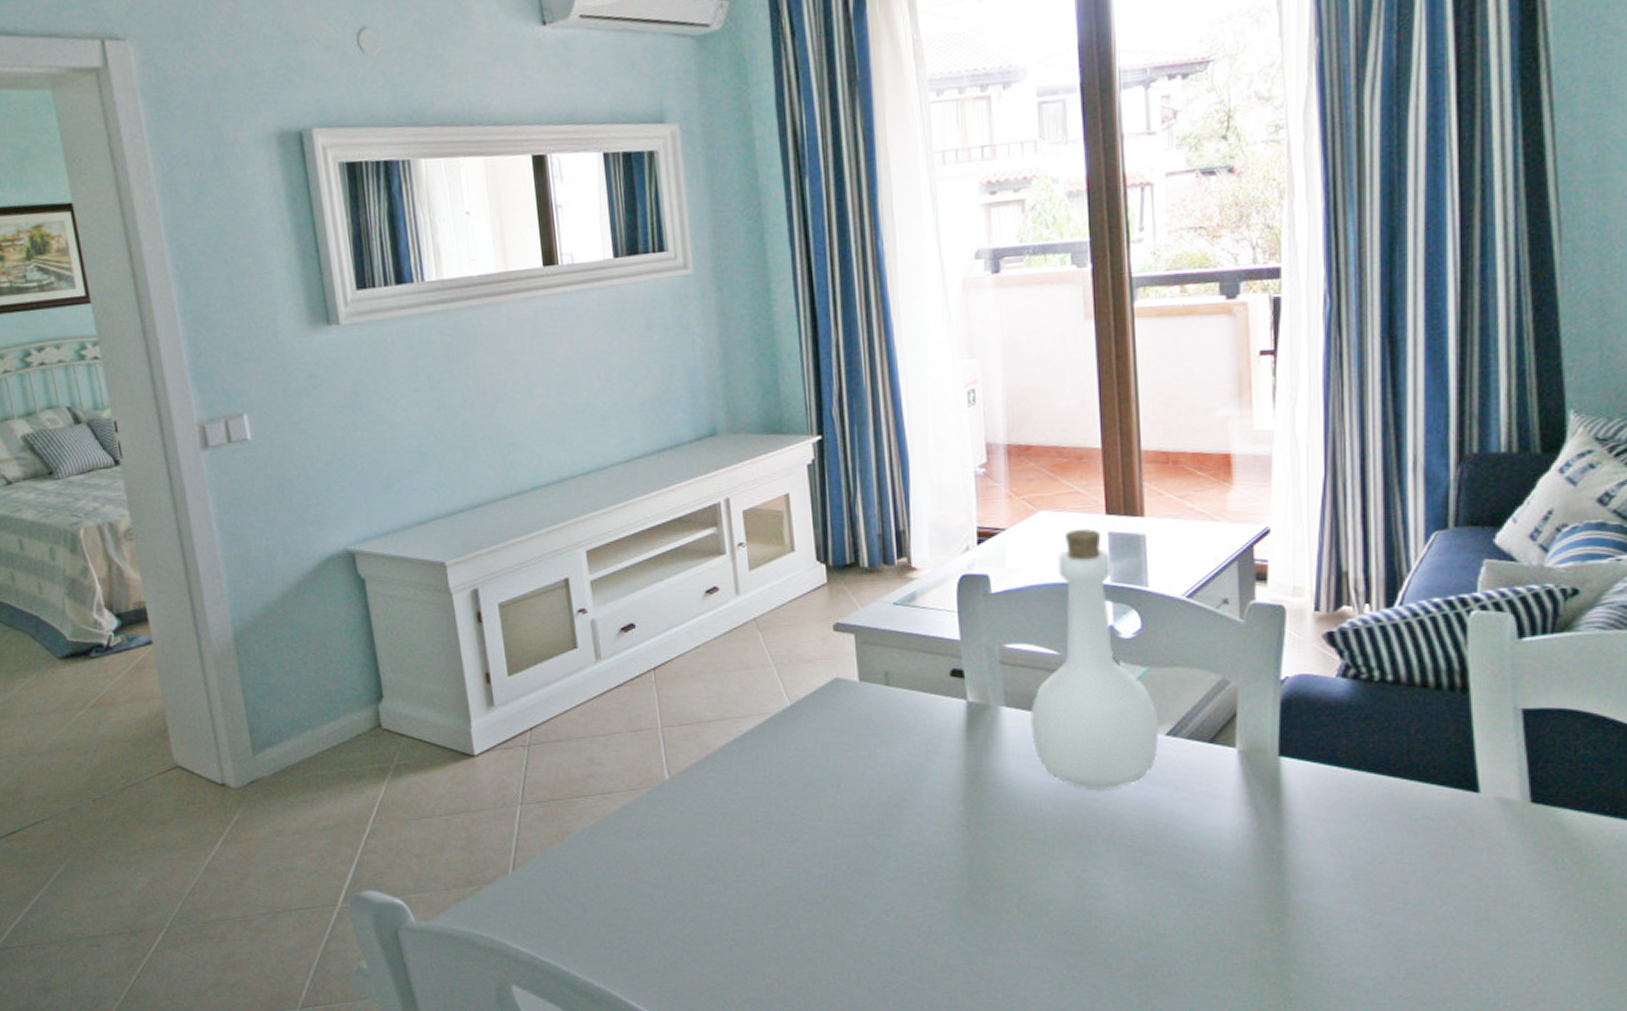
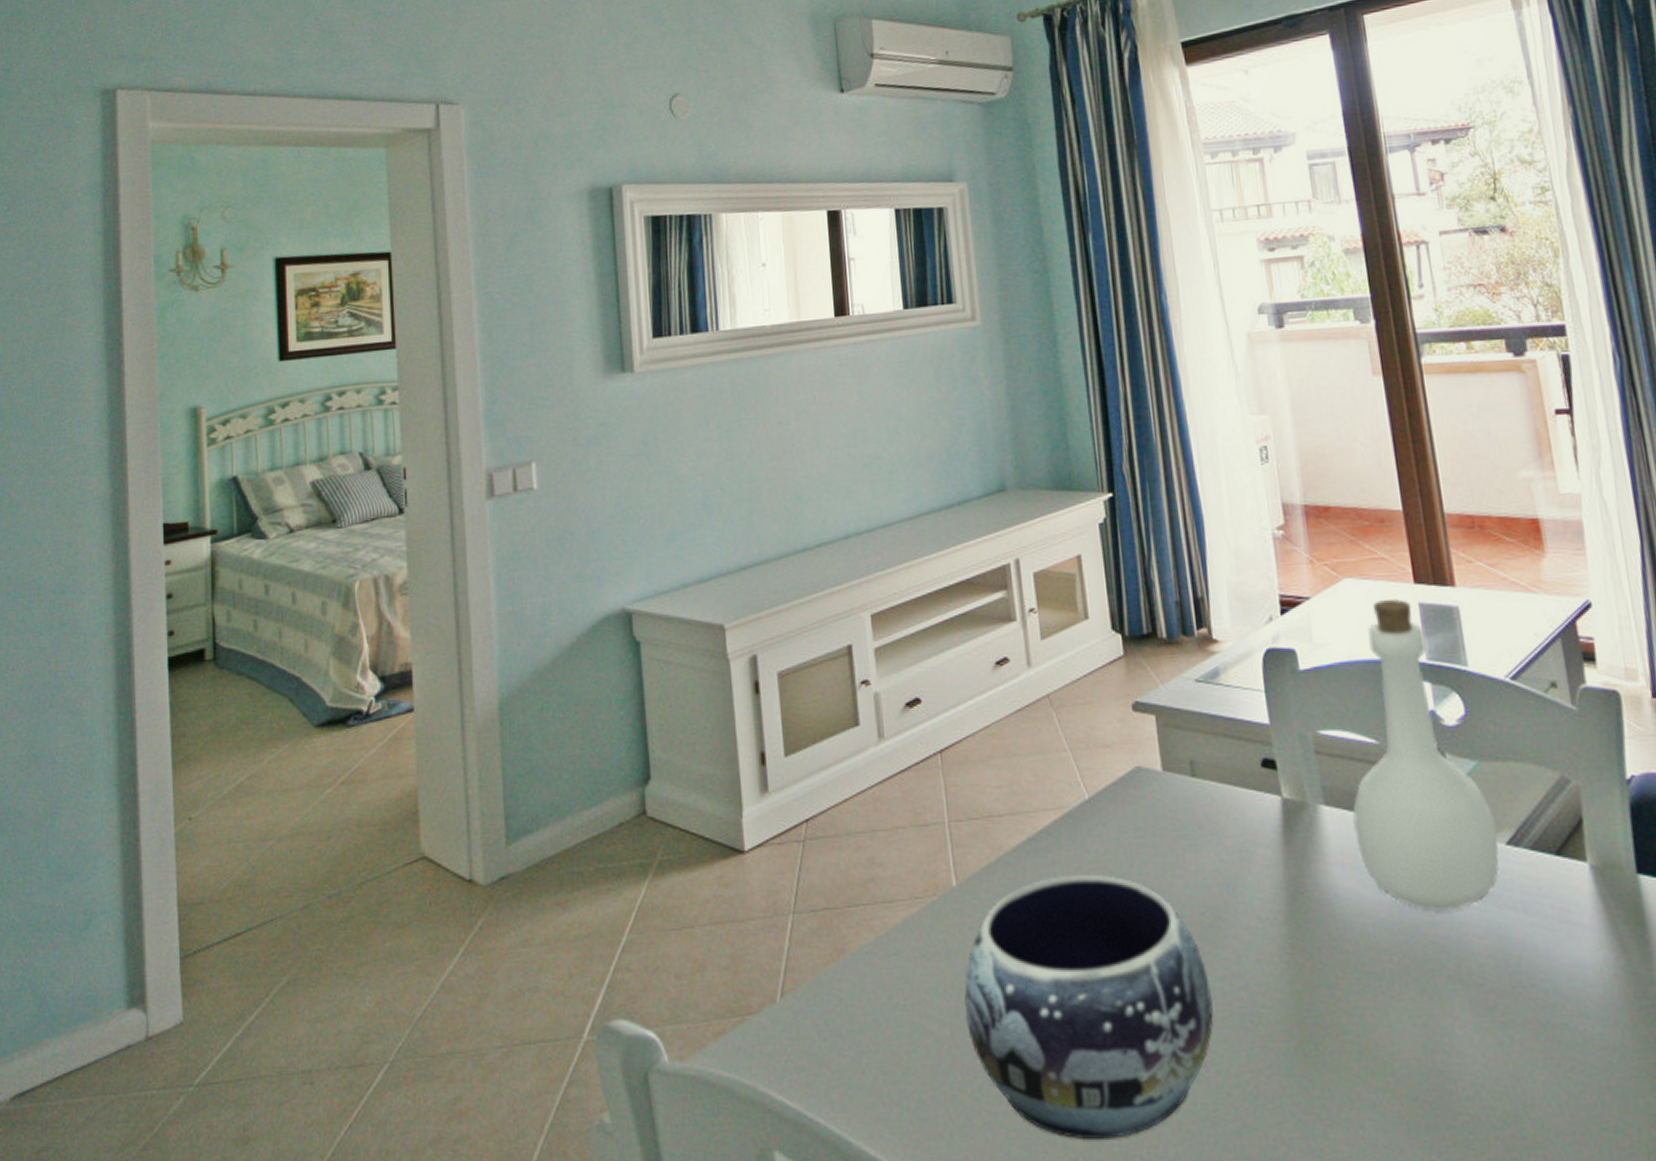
decorative bowl: none [675,767,896,970] -> present [964,874,1214,1141]

